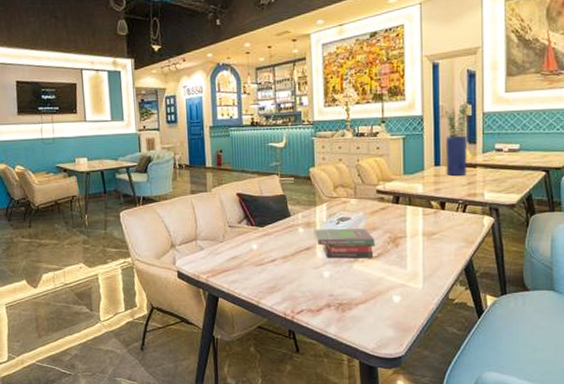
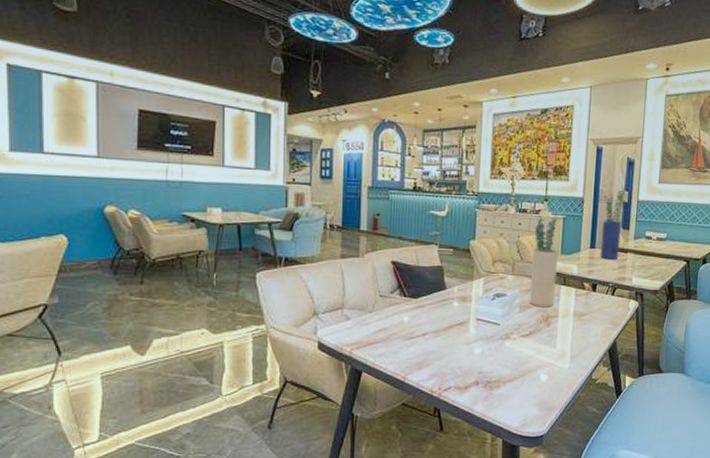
books: present [313,228,375,259] -> none [468,304,528,336]
vase: none [373,132,401,229] -> present [529,211,559,307]

